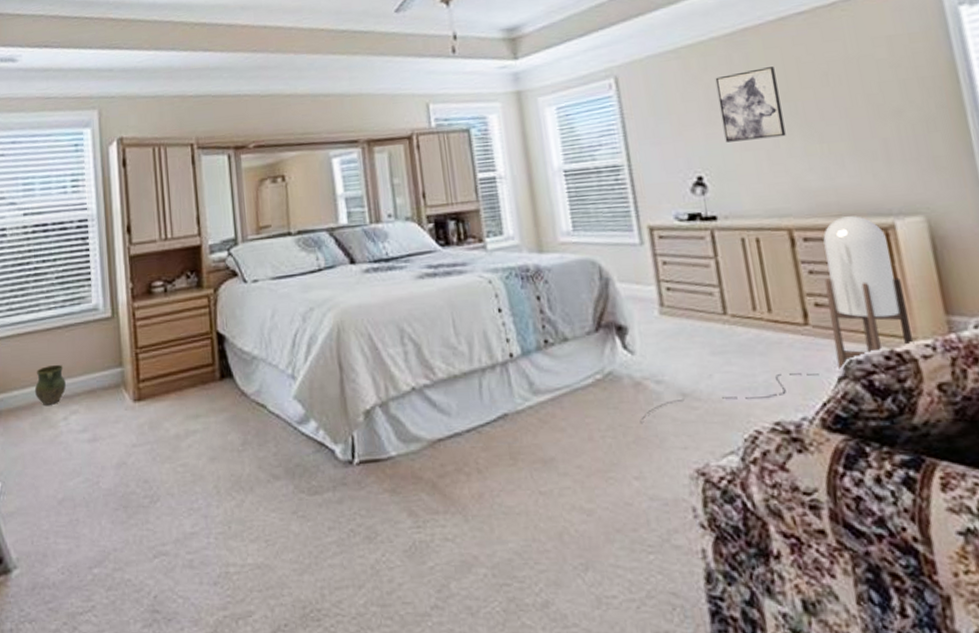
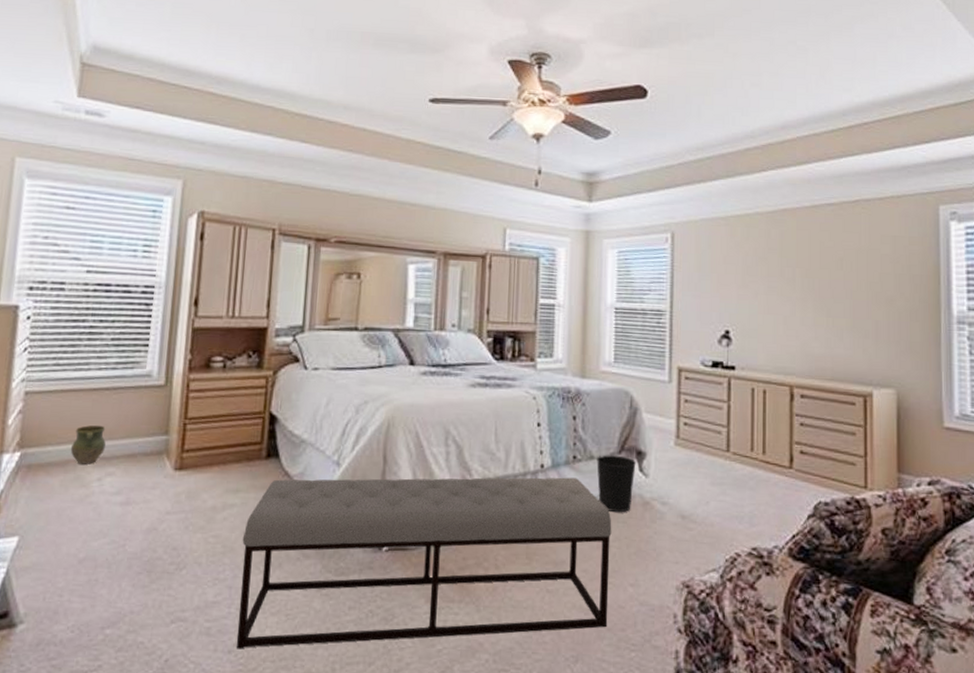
bench: none [210,364,616,580] -> present [236,477,612,649]
wastebasket: none [570,333,621,399] -> present [596,455,636,513]
floor lamp: present [640,216,915,423] -> none [643,381,871,537]
wall art: present [715,67,786,143] -> none [753,245,802,307]

